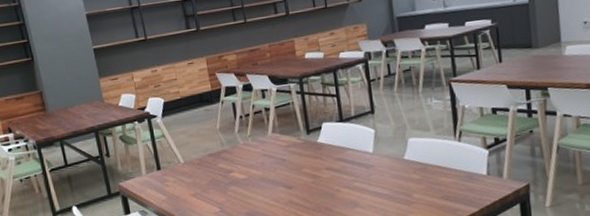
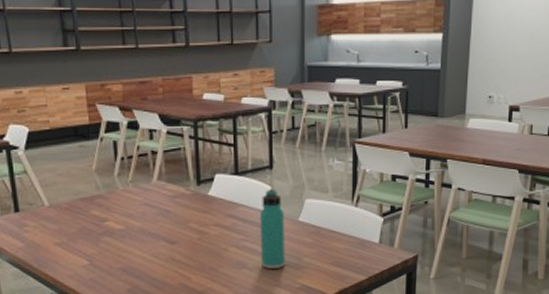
thermos bottle: none [366,131,396,206] -> present [259,189,285,269]

